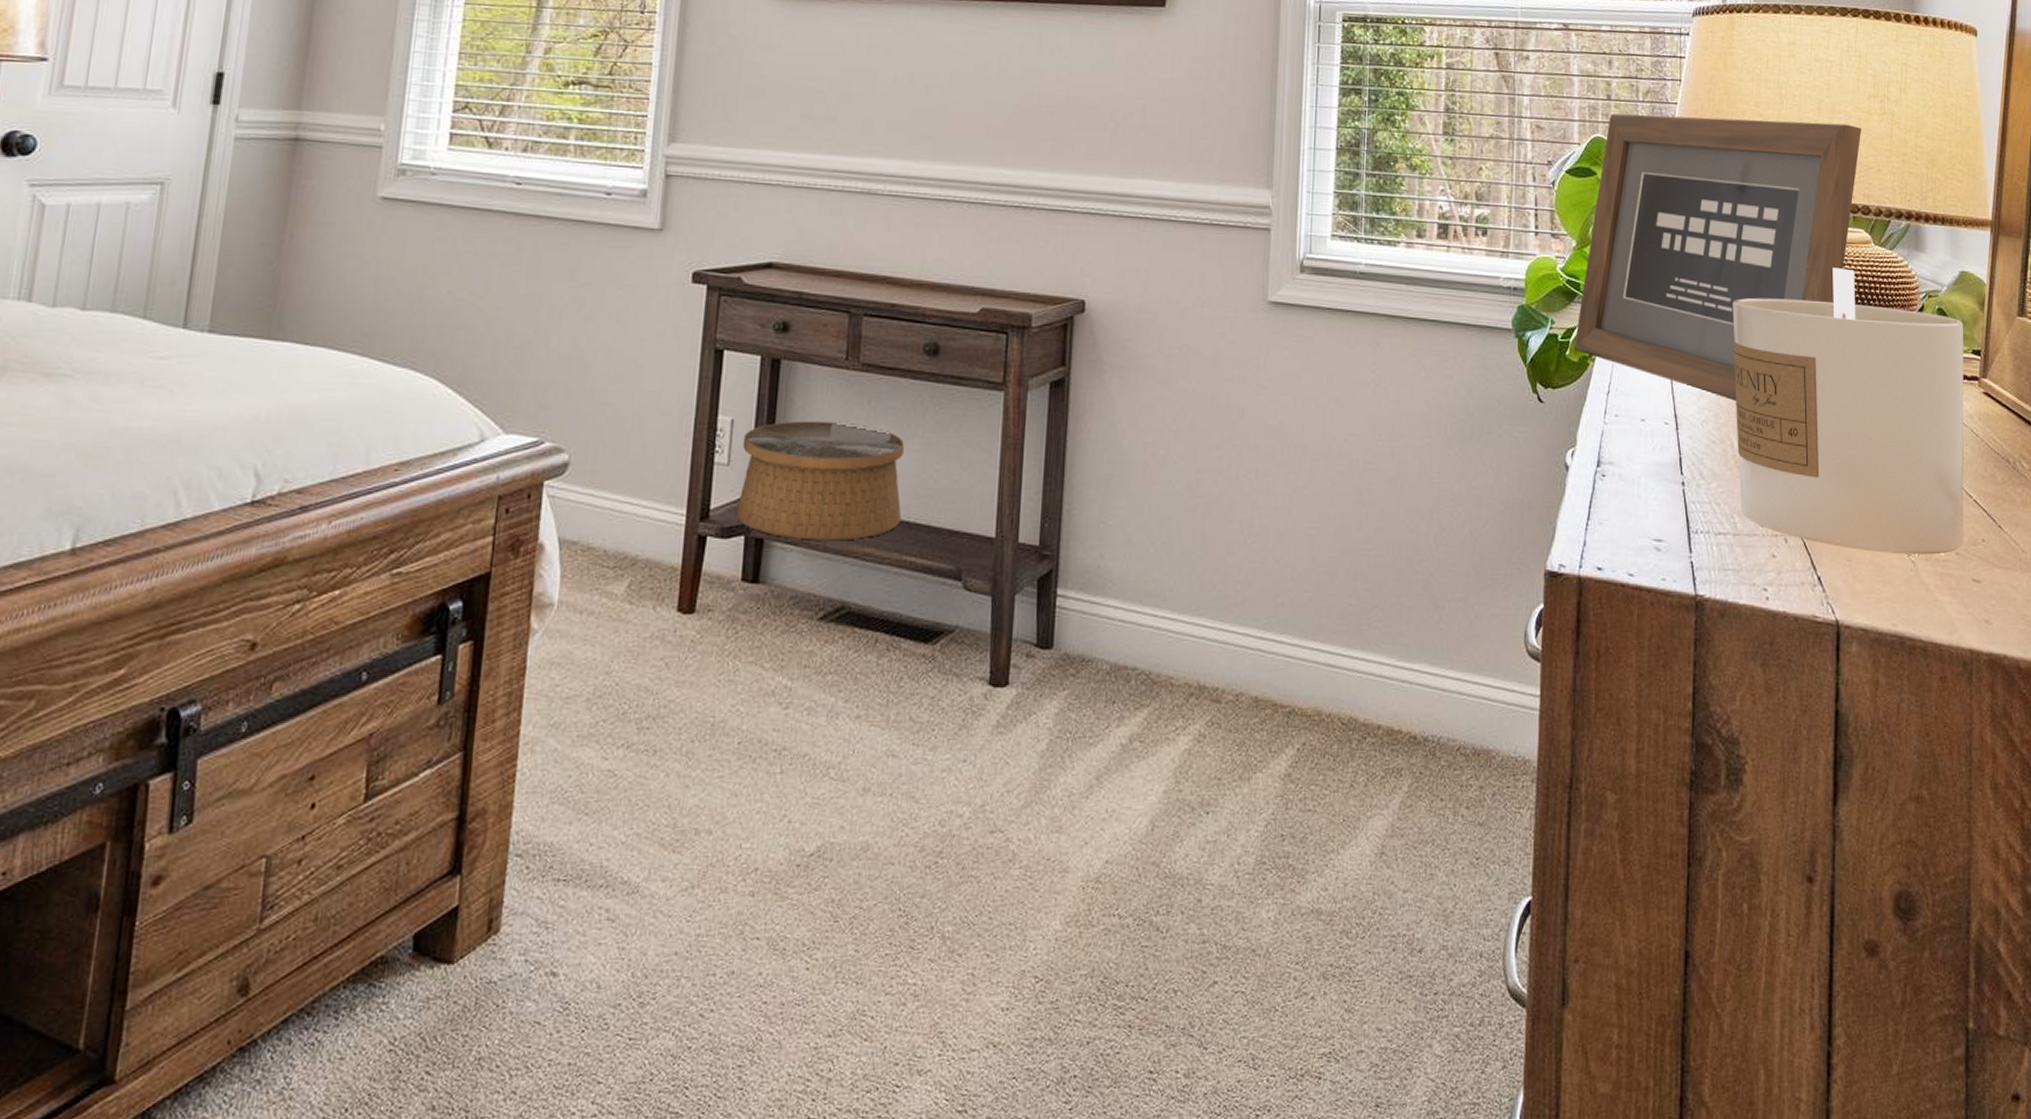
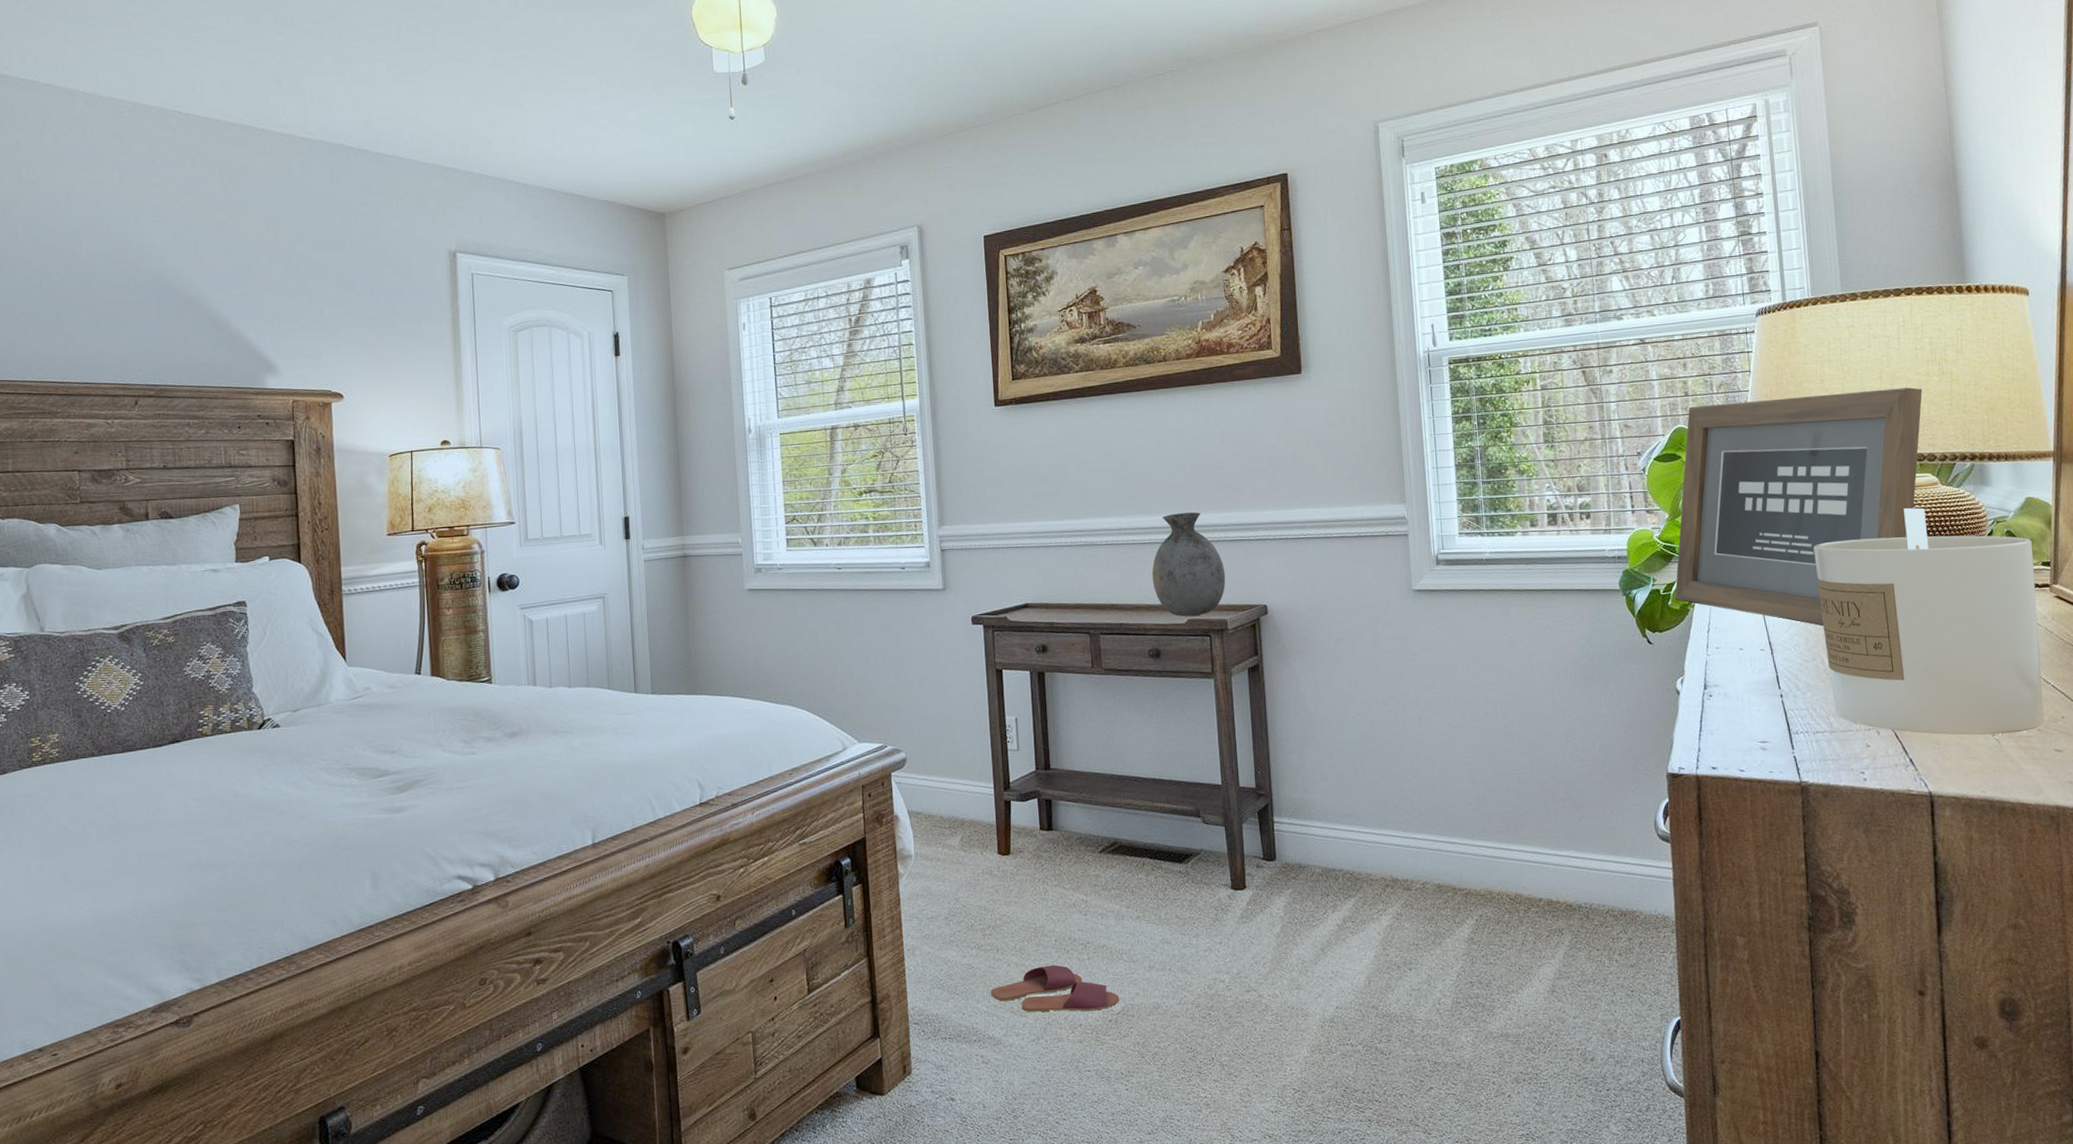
slippers: none [635,778,817,850] -> present [991,964,1120,1012]
woven basket: present [736,420,904,541] -> none [1026,712,1150,798]
vase: none [942,165,1038,305] -> present [1151,512,1226,617]

